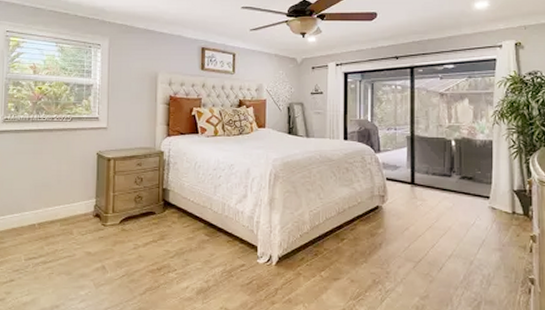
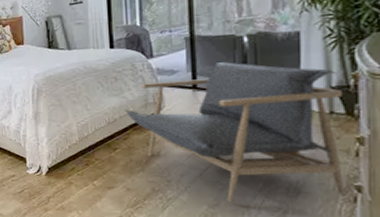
armchair: none [354,162,523,295] -> present [125,62,345,203]

